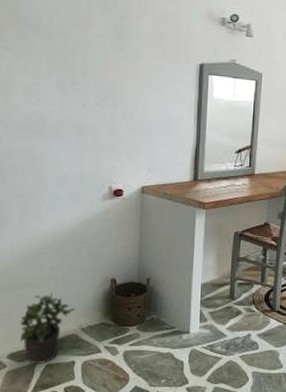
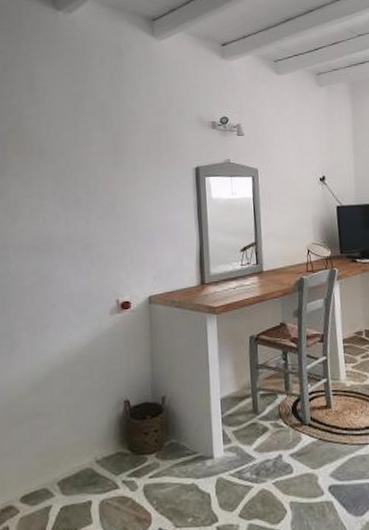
potted plant: present [19,292,75,365] -> none [32,421,88,508]

